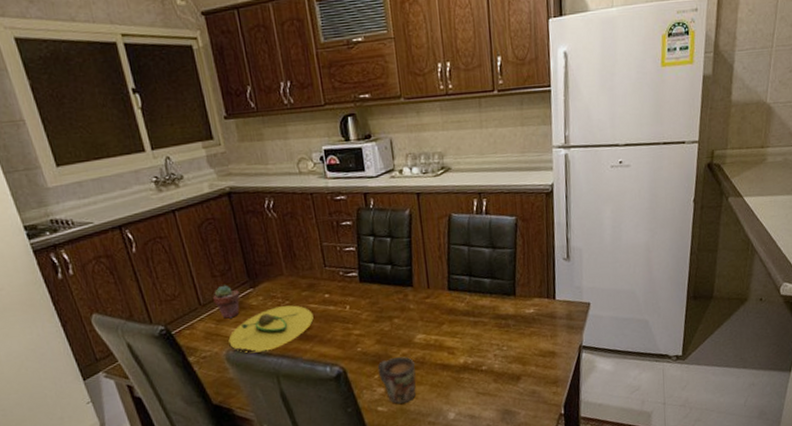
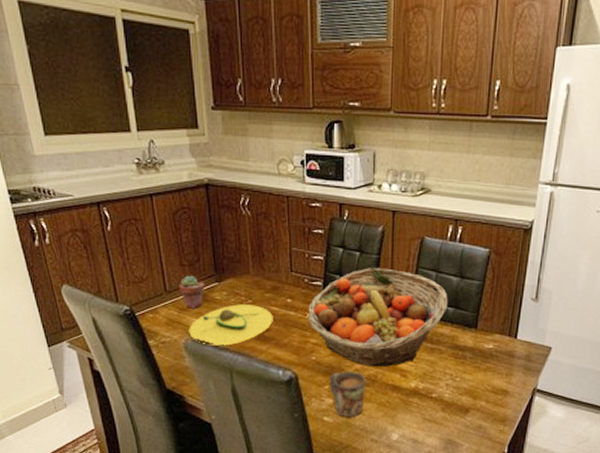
fruit basket: none [347,249,484,350] -> present [308,268,448,367]

